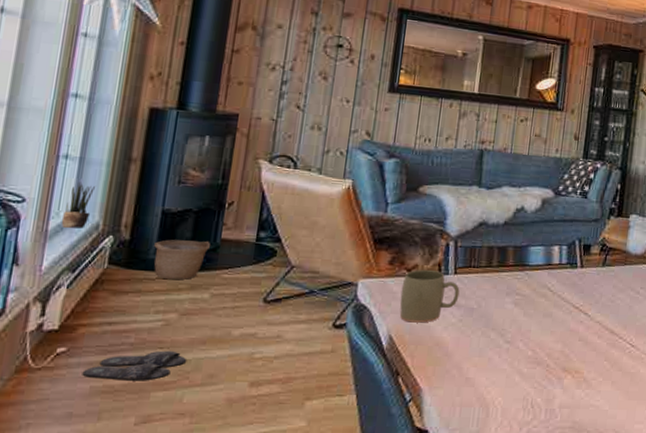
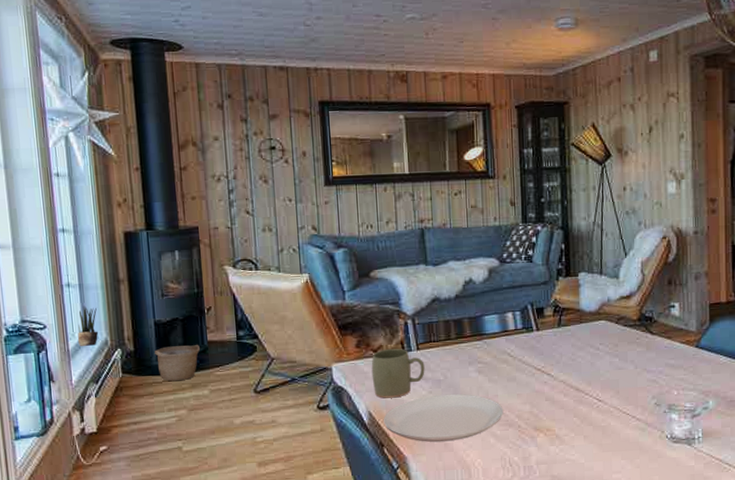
slippers: present [82,350,186,381] -> none [123,441,202,470]
plate: none [404,324,534,376] -> present [384,393,504,442]

